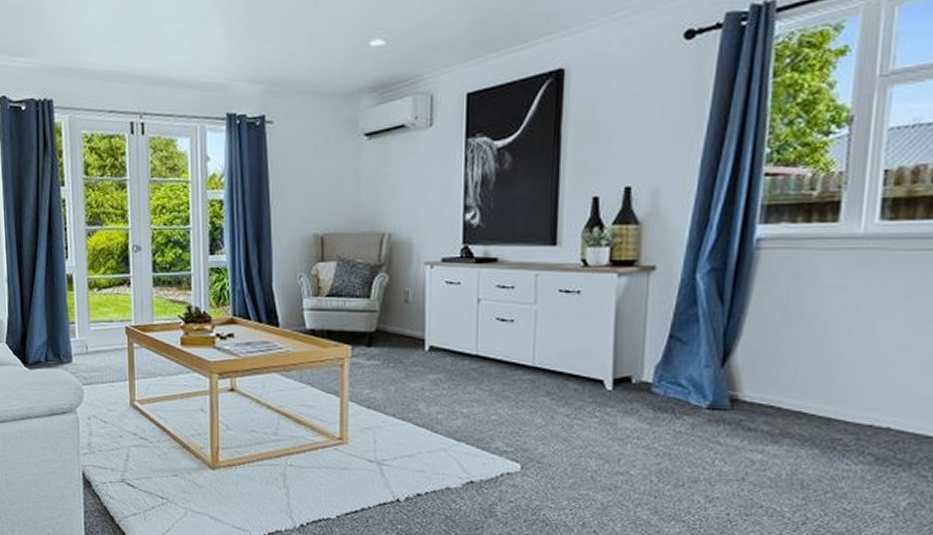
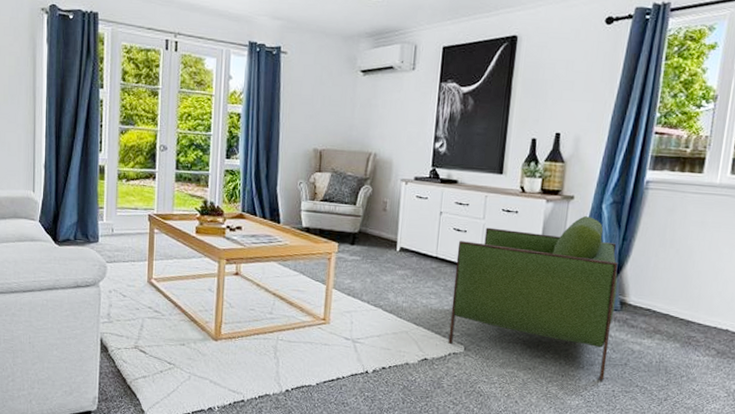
armchair: none [499,291,725,501] -> present [448,216,618,380]

